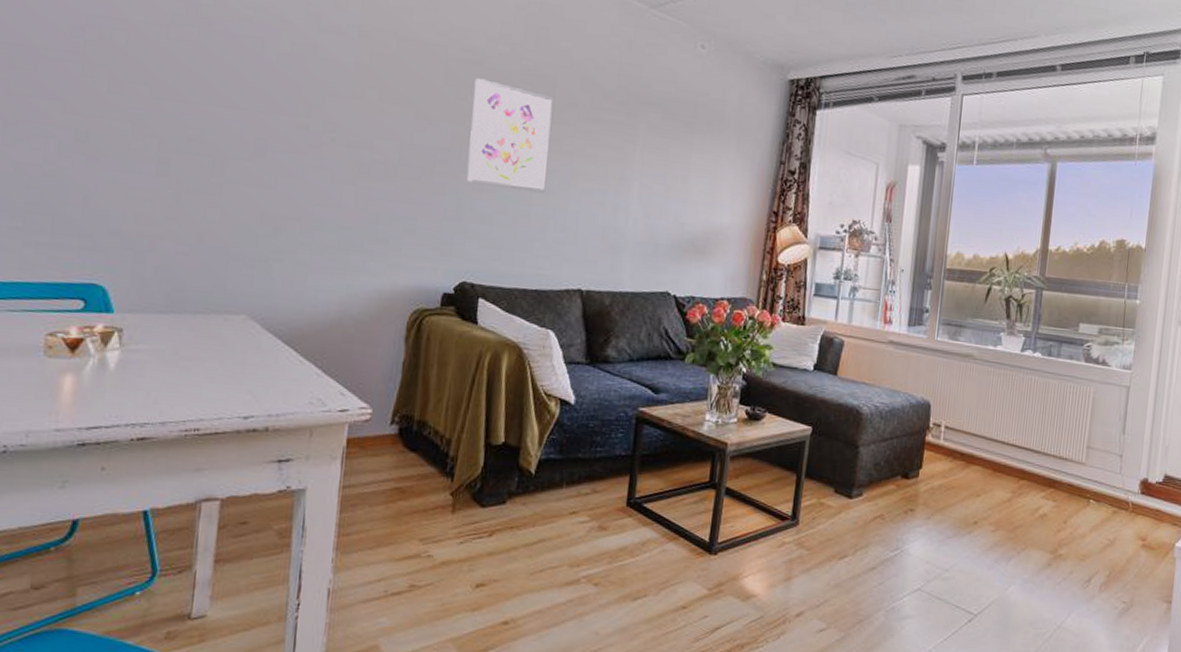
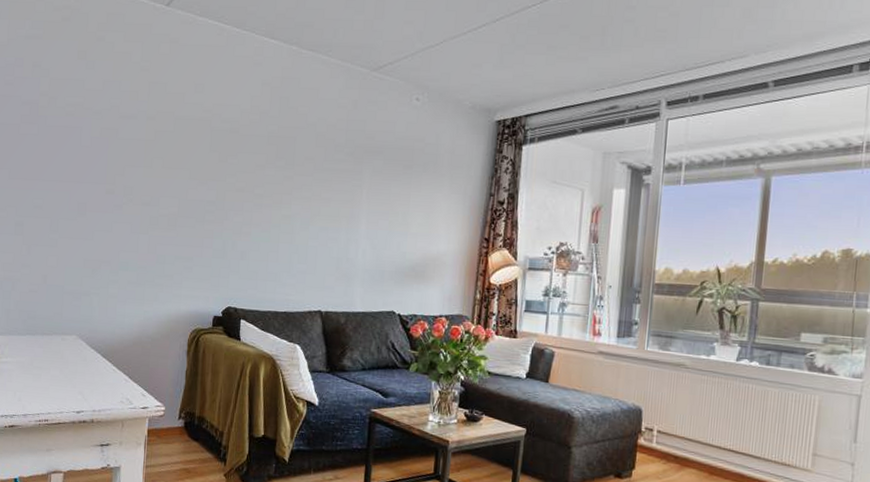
wall art: present [467,78,553,194] -> none [229,143,294,233]

